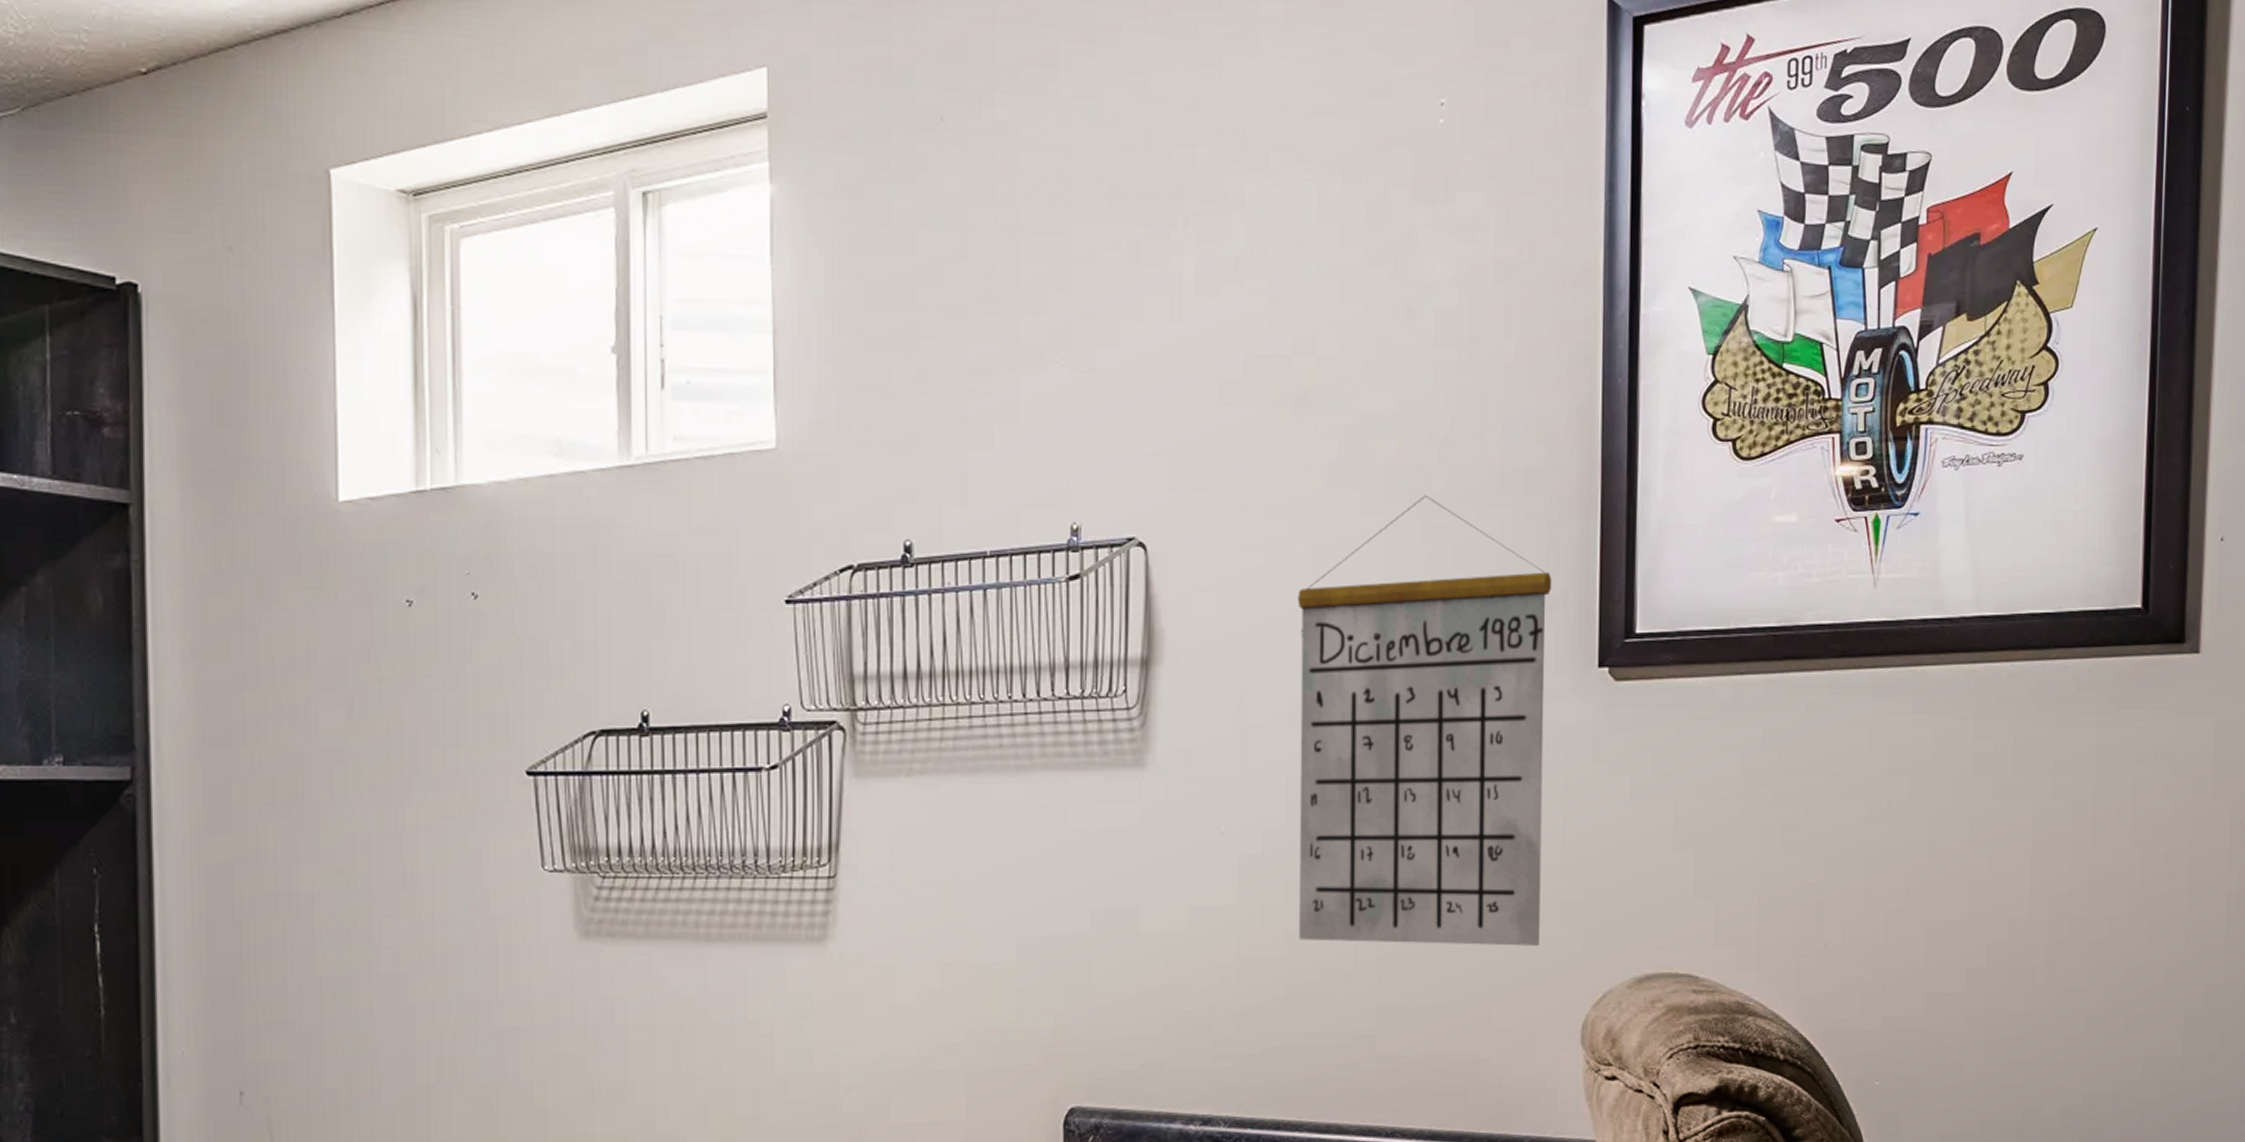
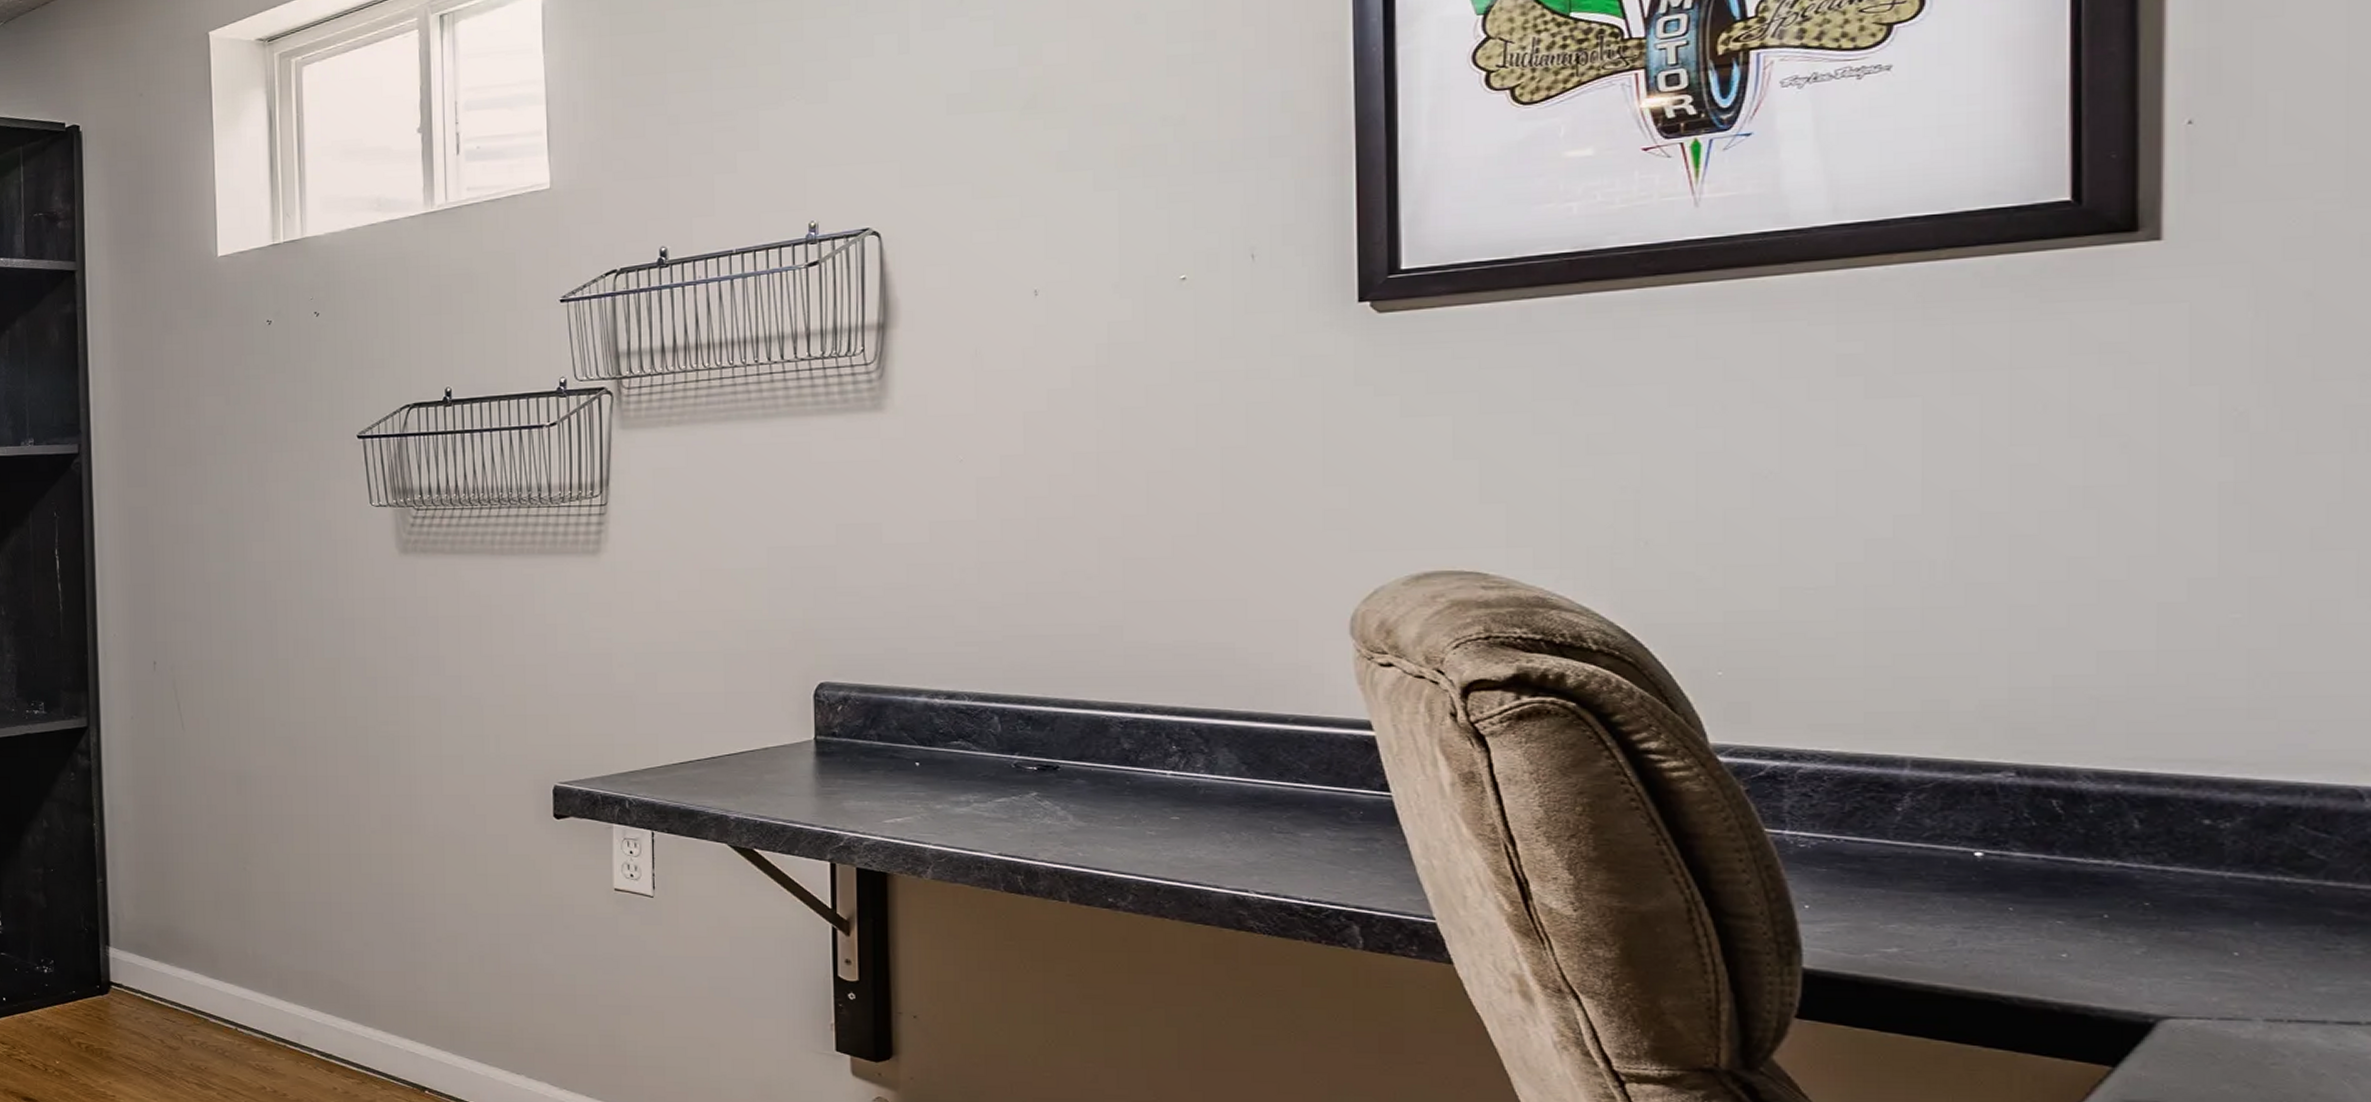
calendar: present [1297,495,1552,946] -> none [1030,168,1303,549]

